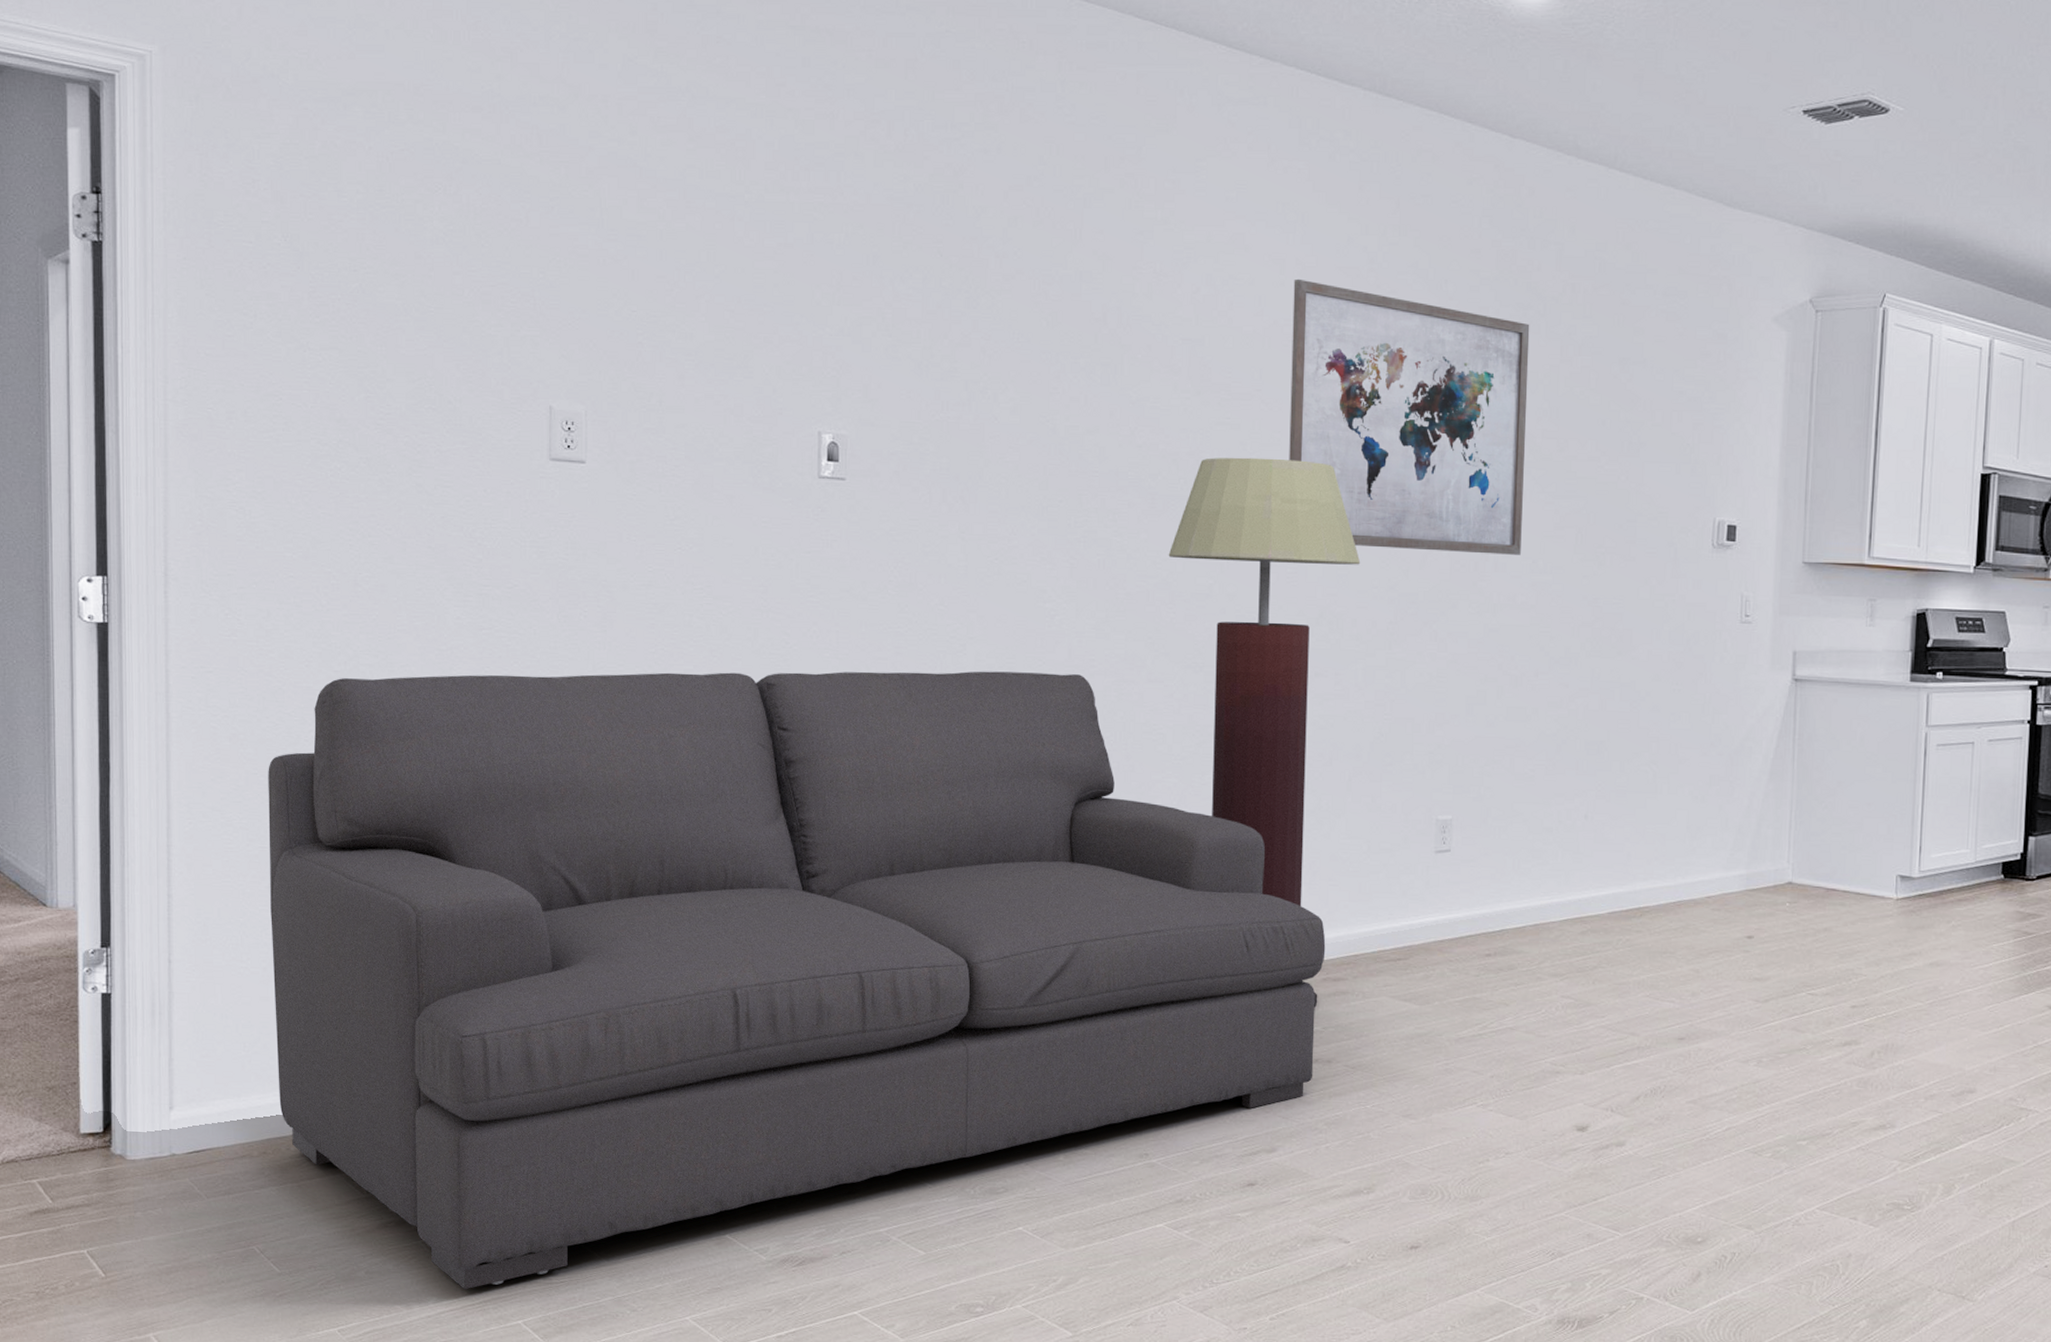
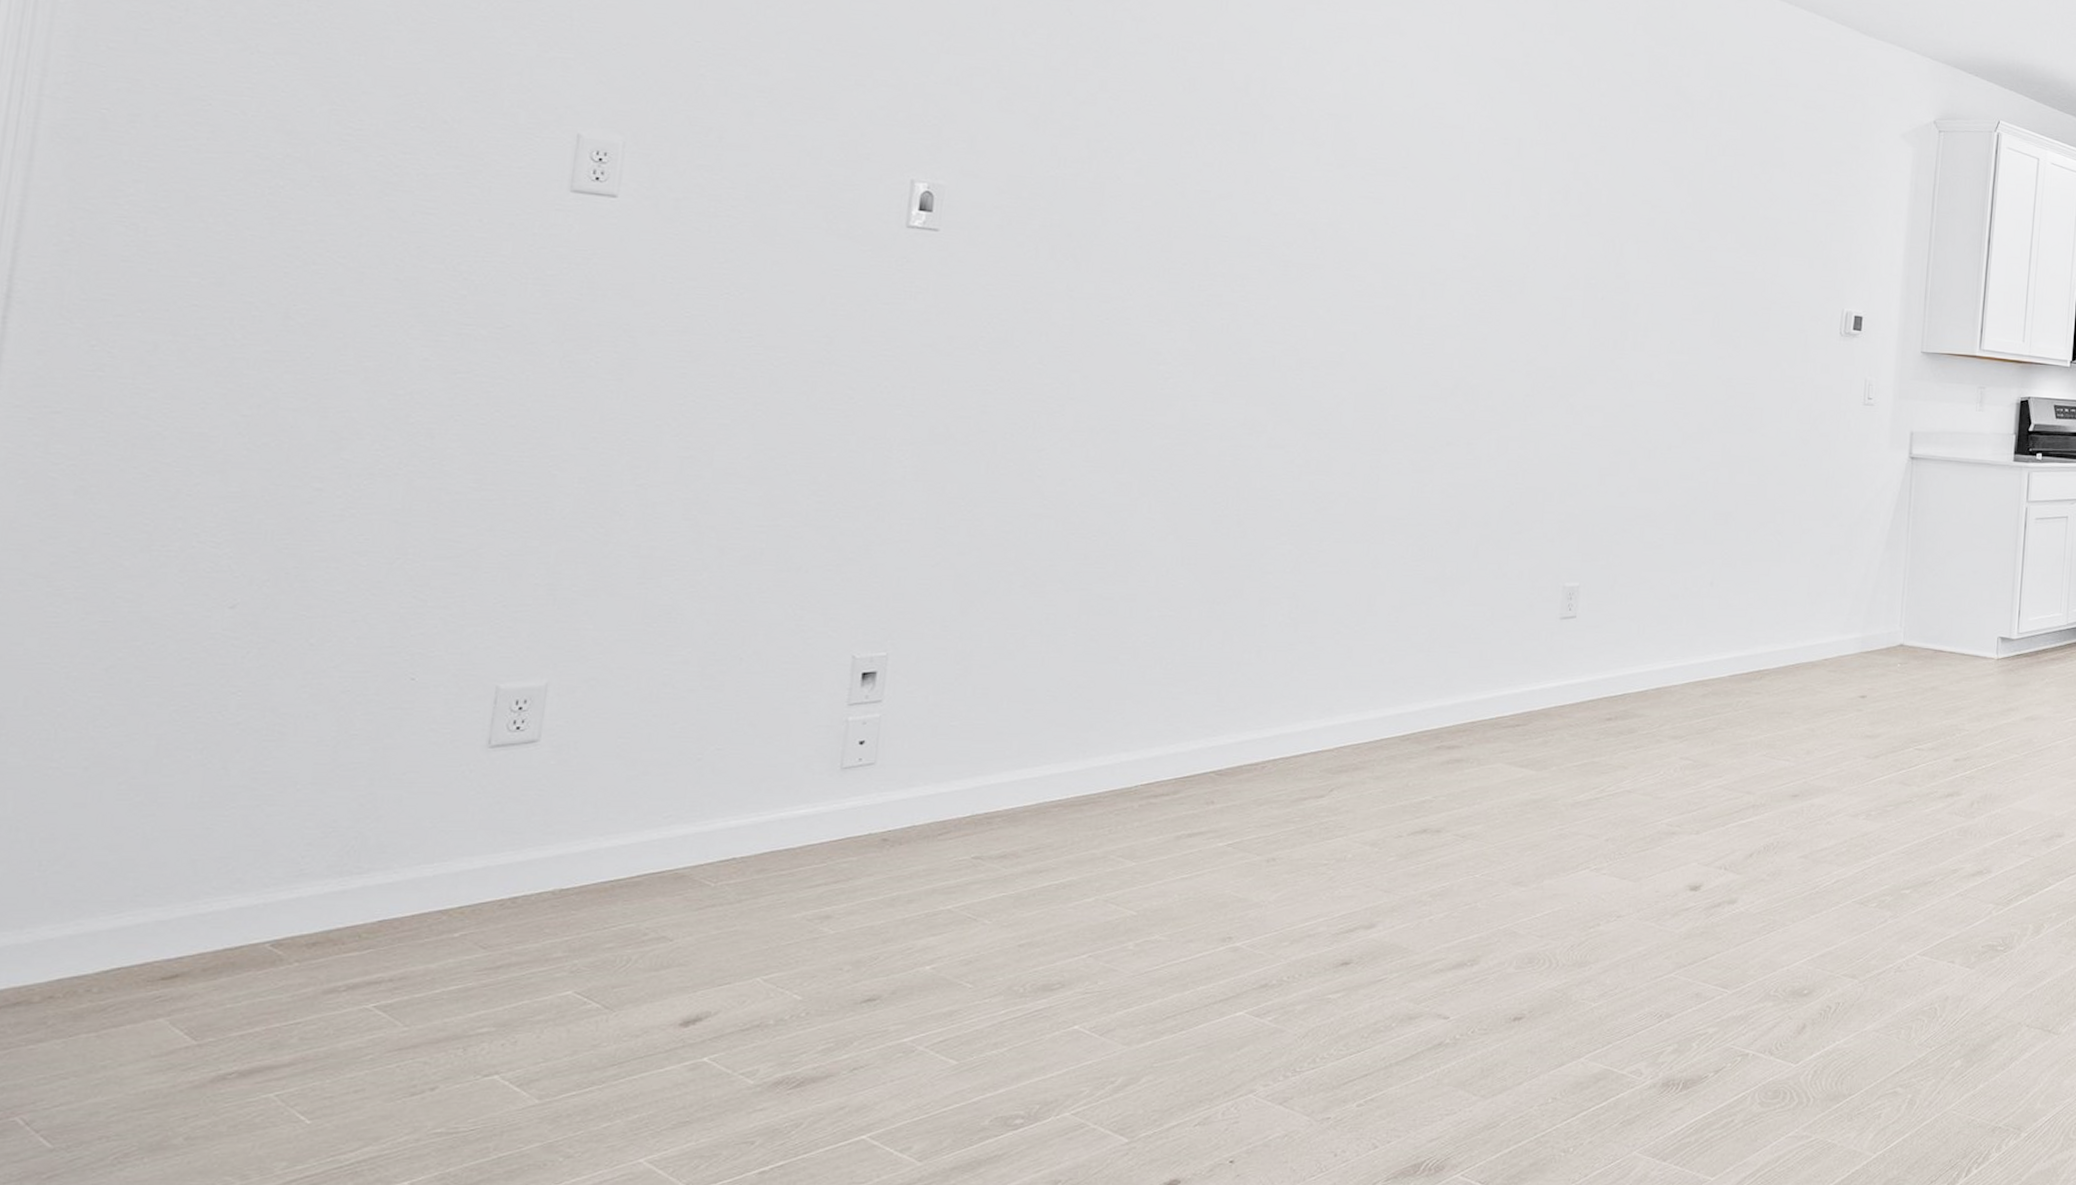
sofa: present [268,671,1326,1290] -> none [83,423,1442,1150]
floor lamp: present [1168,457,1361,1008] -> none [1298,229,1500,777]
wall art: present [1289,278,1530,555] -> none [1432,66,1678,336]

